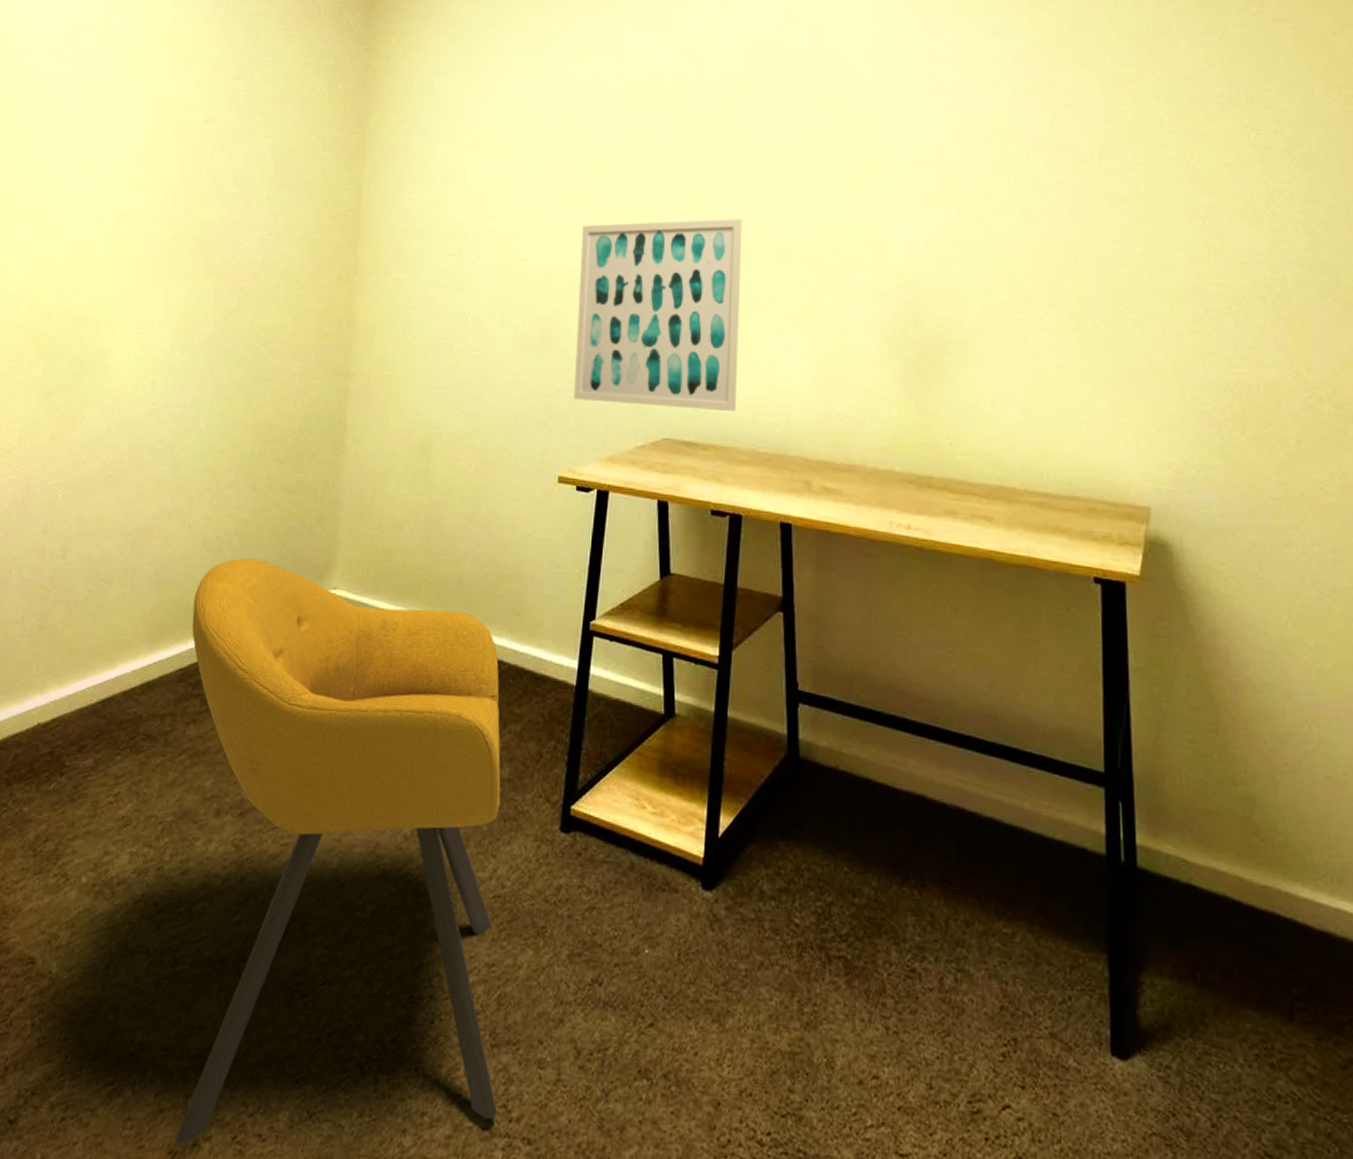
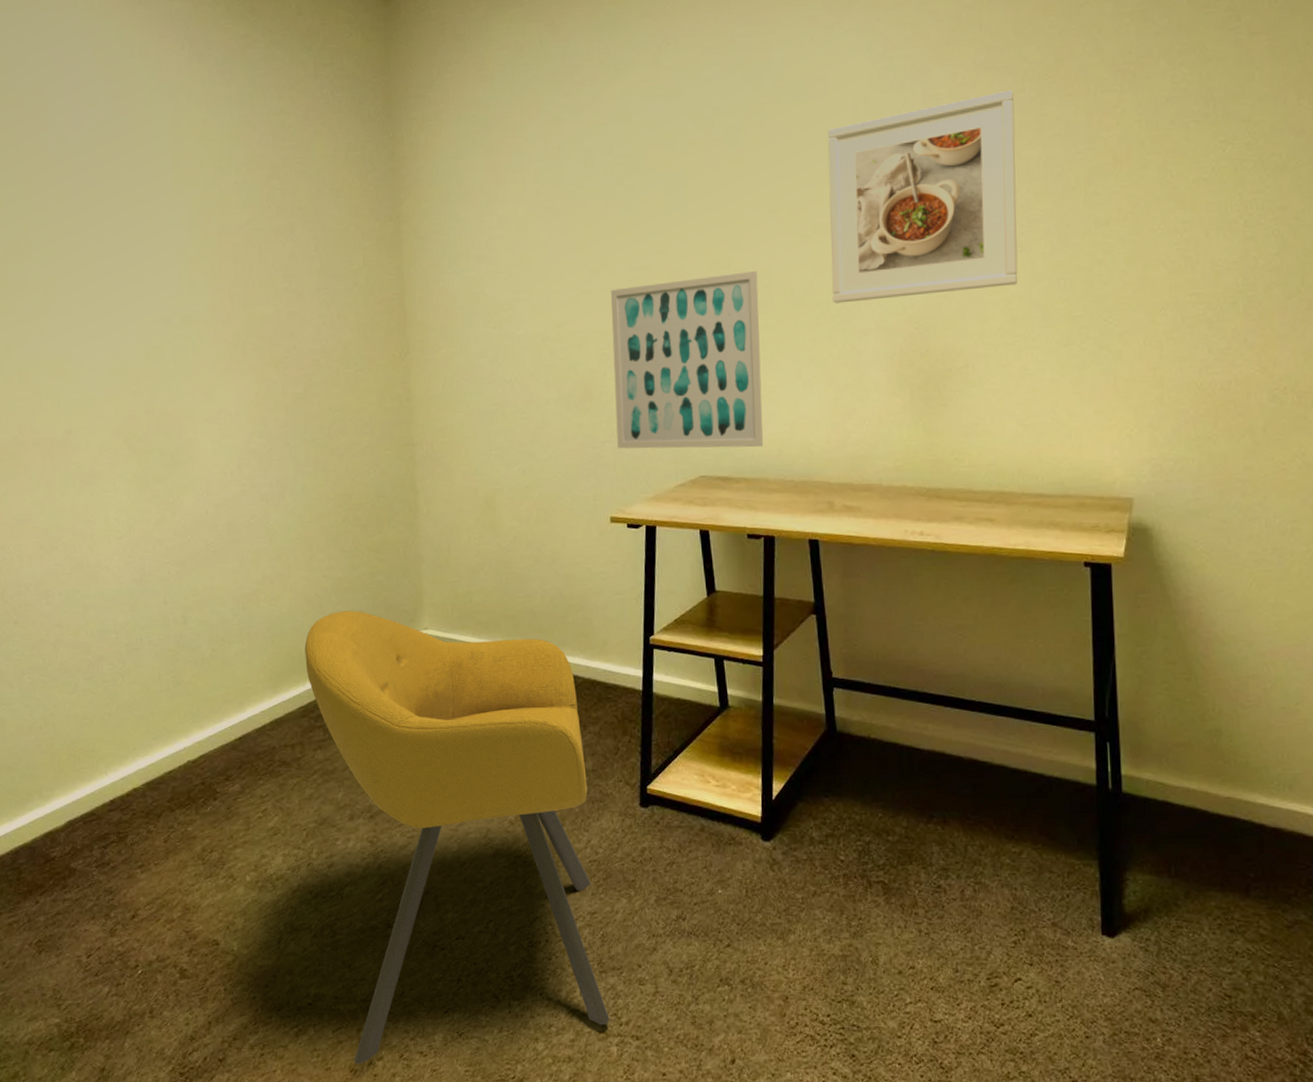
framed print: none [822,55,1025,262] -> present [827,89,1018,304]

